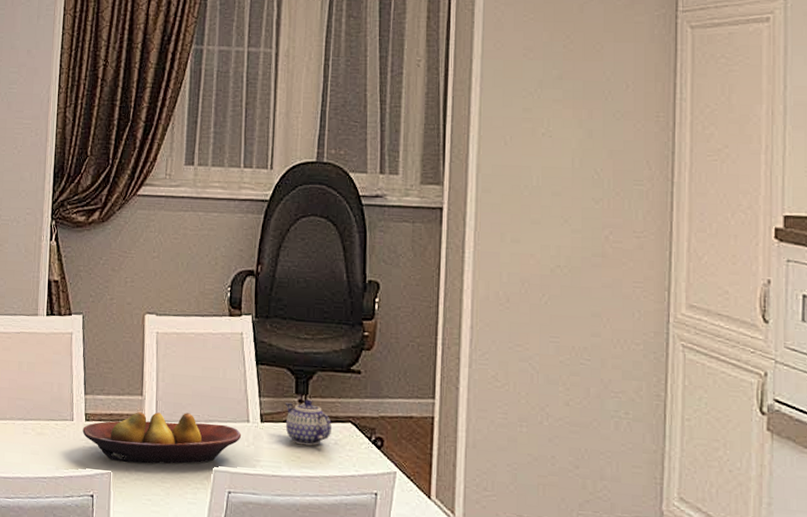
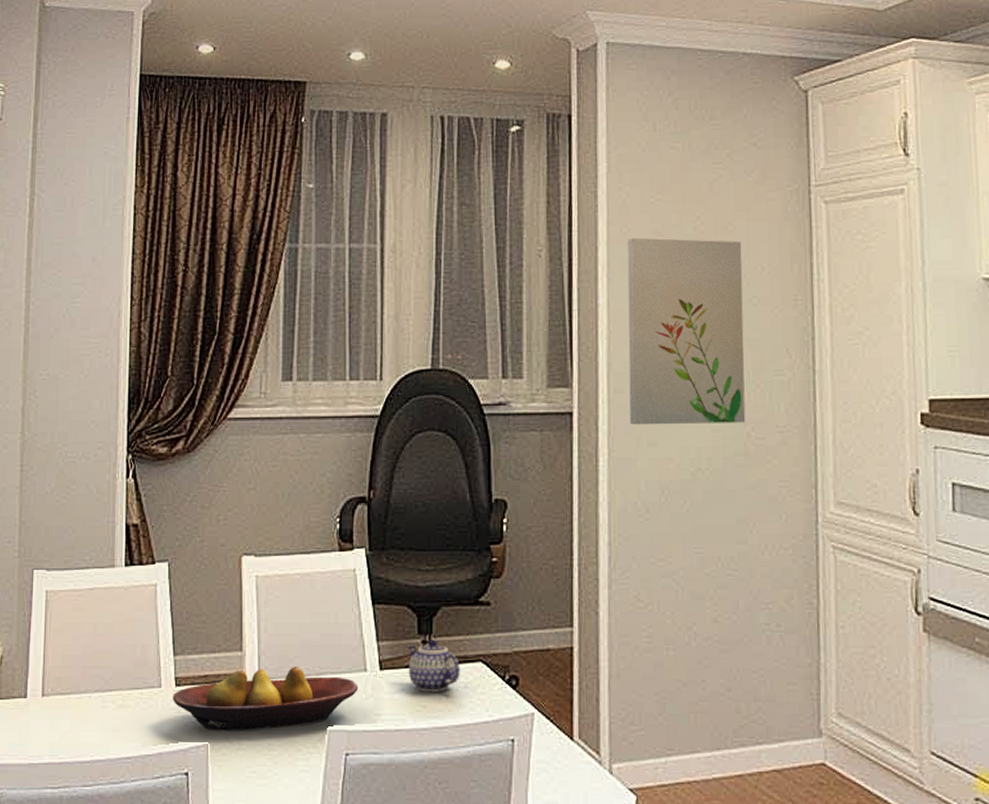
wall art: none [496,52,608,227] -> present [627,237,746,425]

